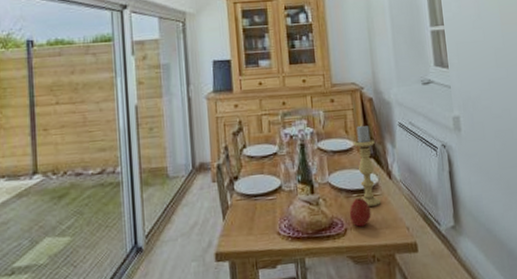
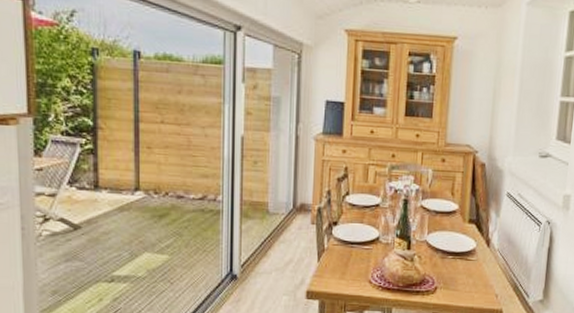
apple: present [349,198,371,227] -> none [441,260,464,287]
candle holder: present [353,125,381,206] -> none [457,189,479,270]

